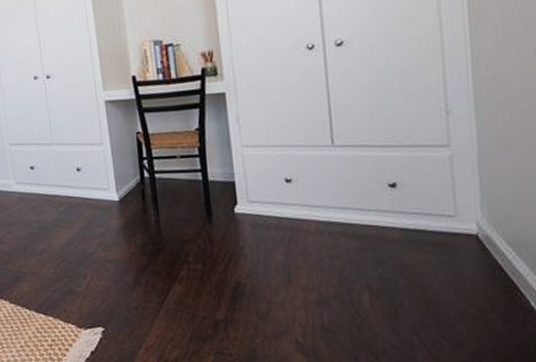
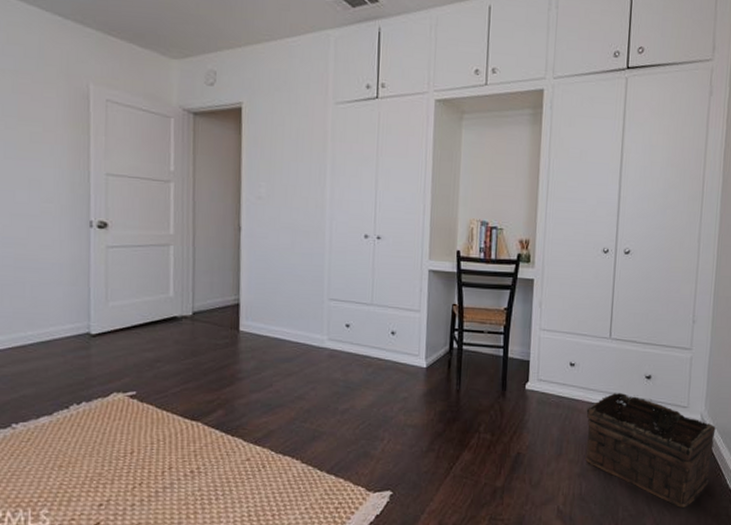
basket: none [315,206,503,337] -> present [585,392,716,508]

